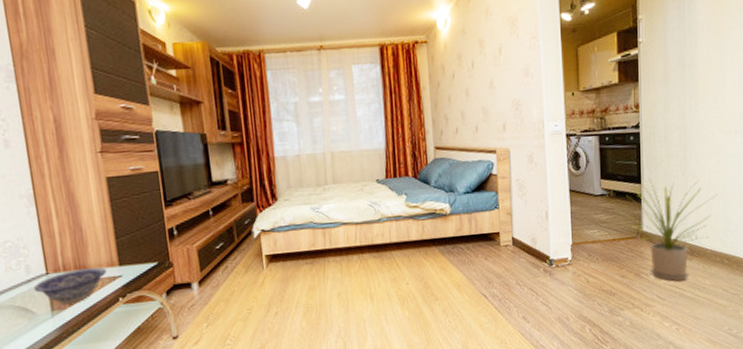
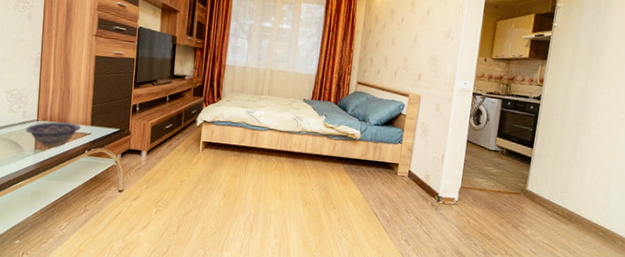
house plant: present [616,179,717,281] -> none [506,146,603,242]

